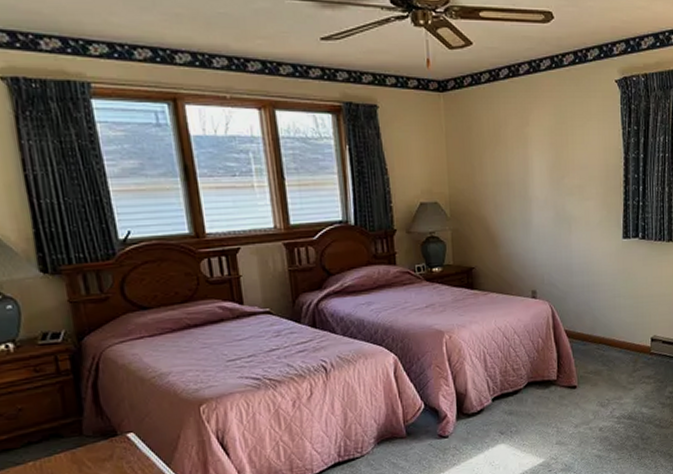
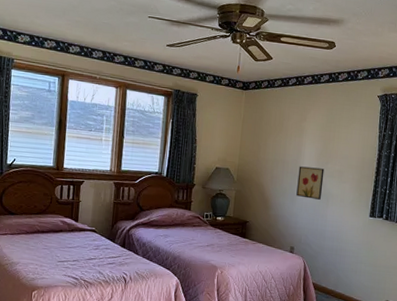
wall art: none [528,185,562,227] -> present [296,166,325,200]

